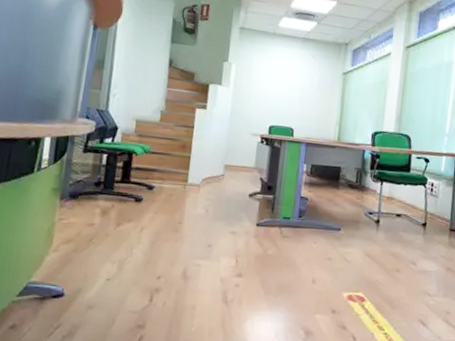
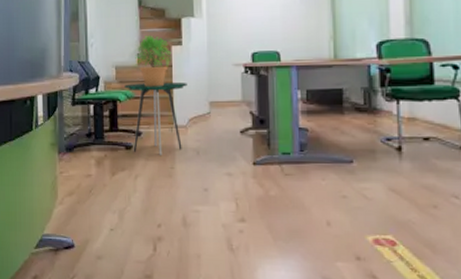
side table: none [142,138,206,210] -> present [124,82,187,155]
potted plant: none [157,94,195,145] -> present [135,34,171,86]

